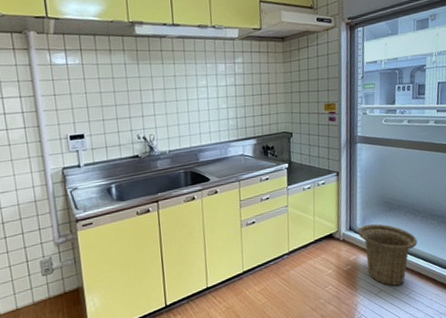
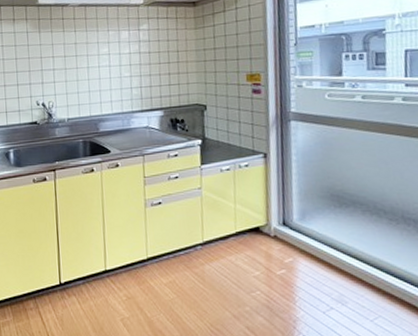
basket: present [358,224,417,286] -> none [295,220,384,307]

